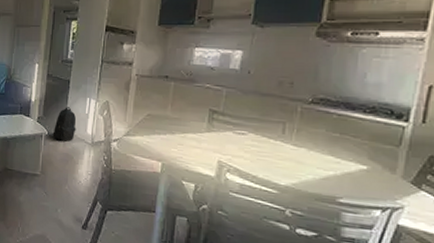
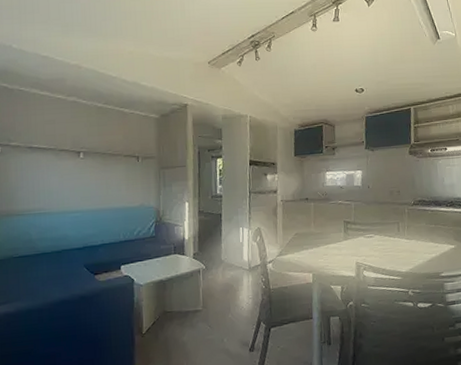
backpack: present [52,107,76,142] -> none [210,239,233,273]

